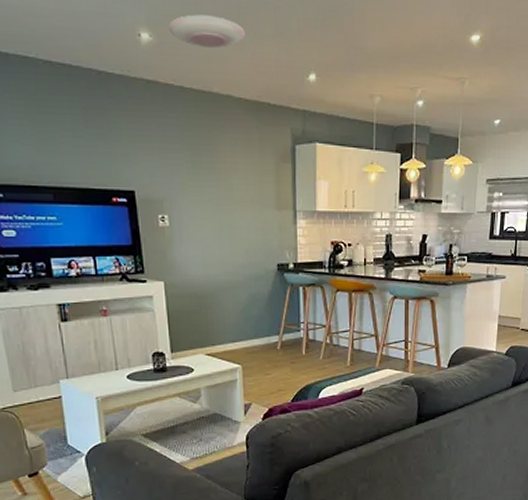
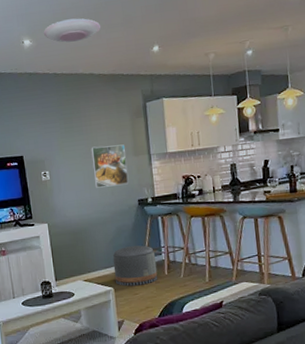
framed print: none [223,191,268,244] -> present [91,144,129,188]
pouf: none [242,318,294,365] -> present [113,245,158,287]

